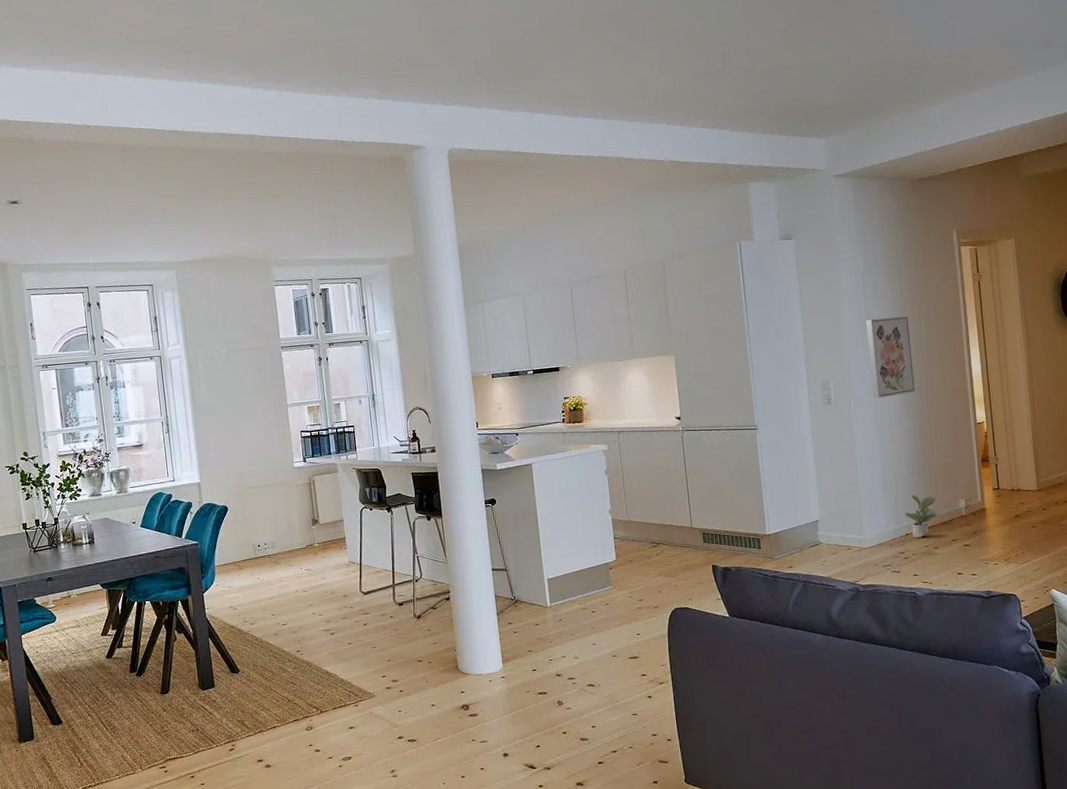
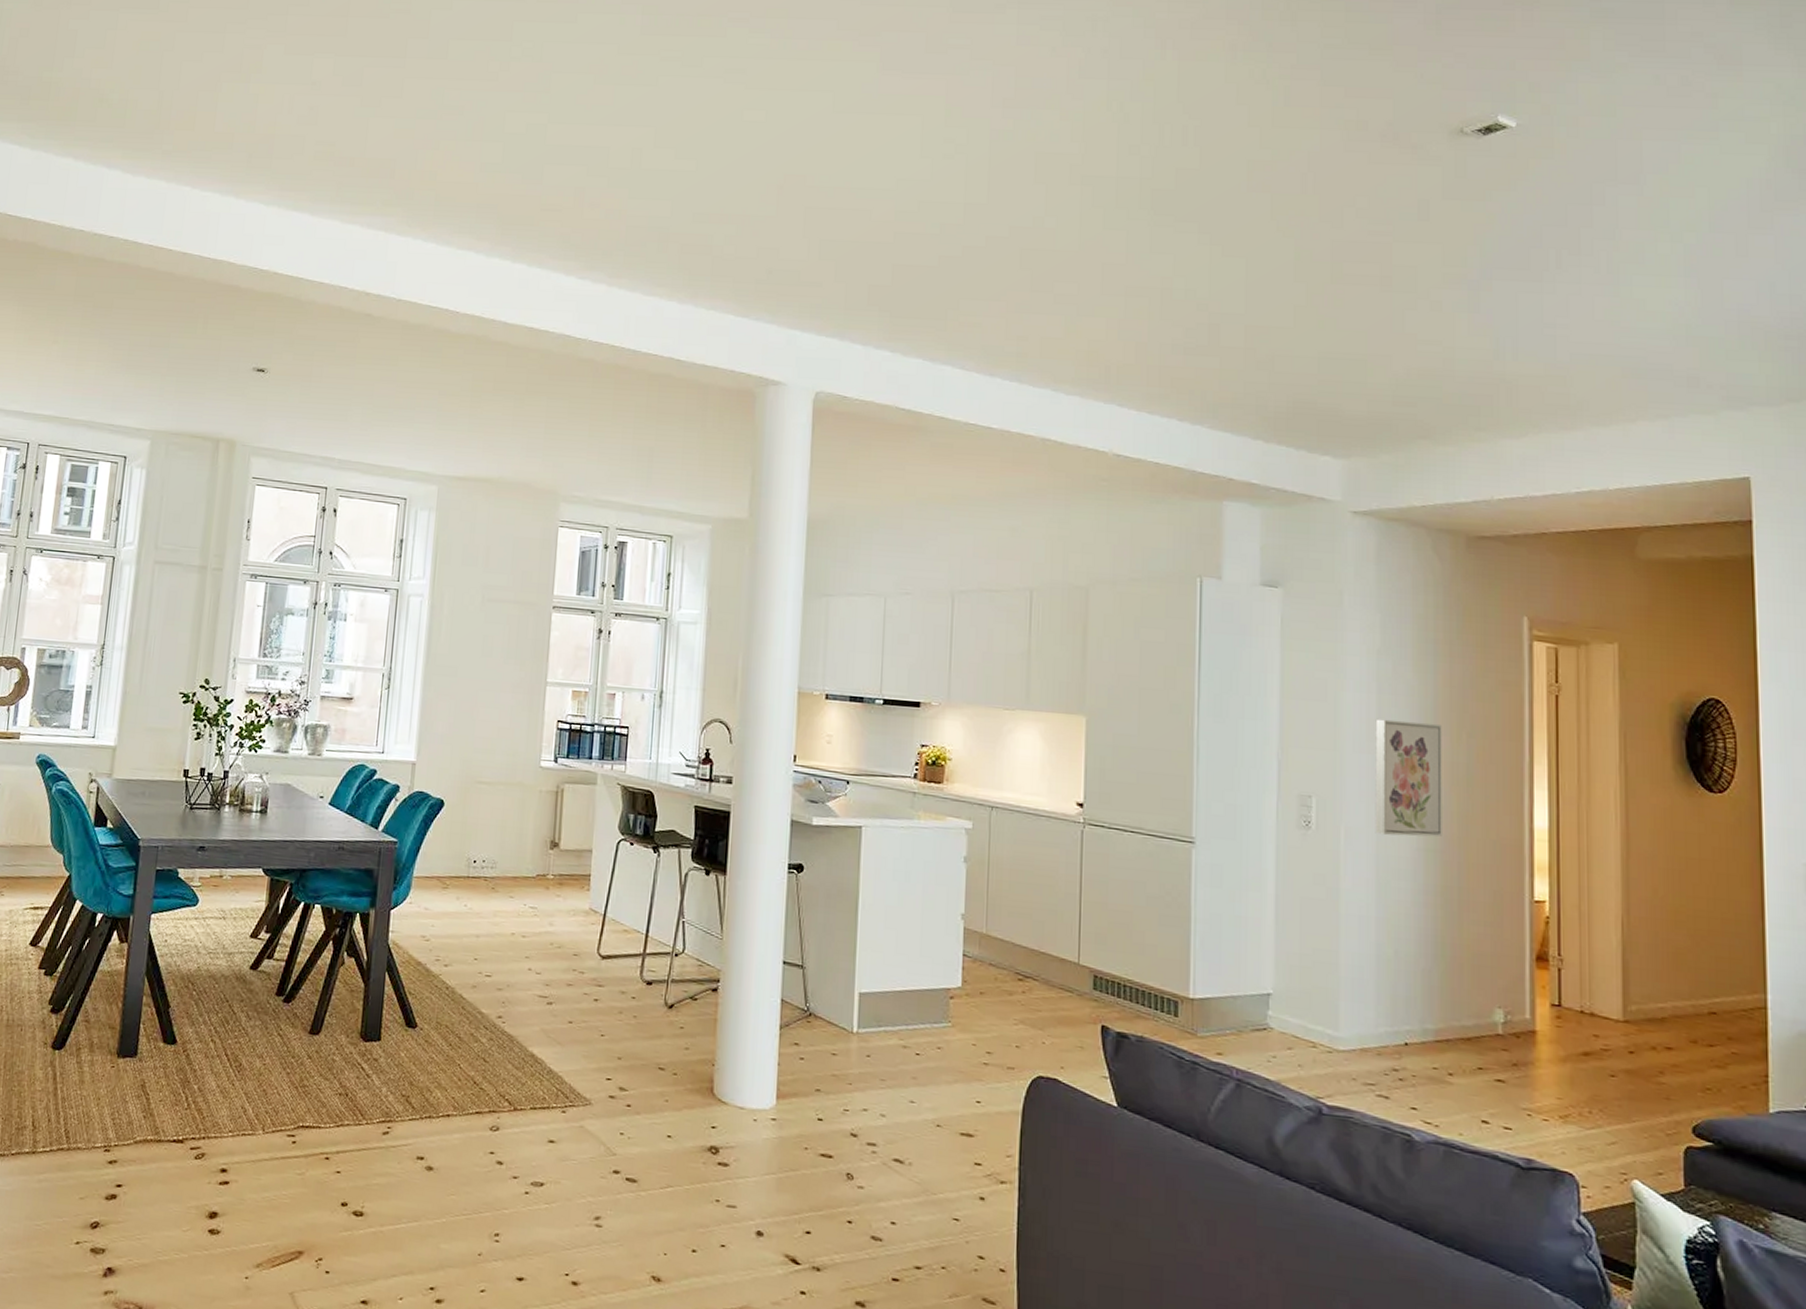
potted plant: present [904,494,938,538] -> none [1406,985,1459,1054]

